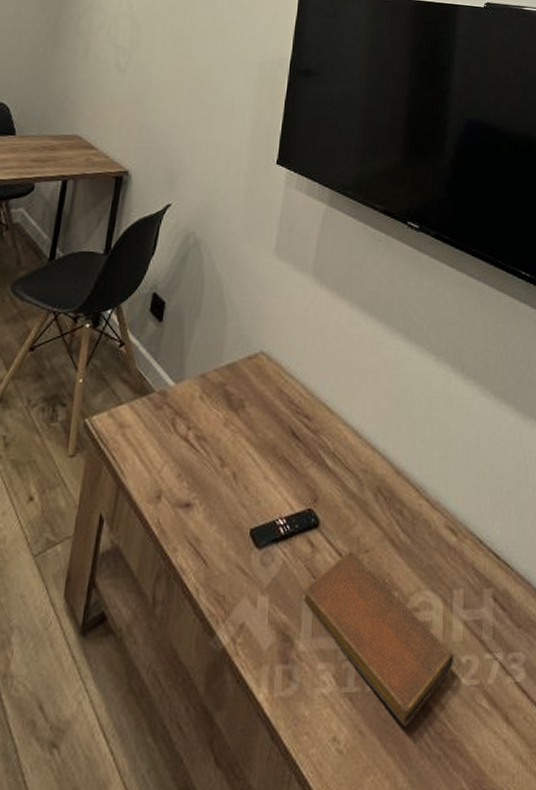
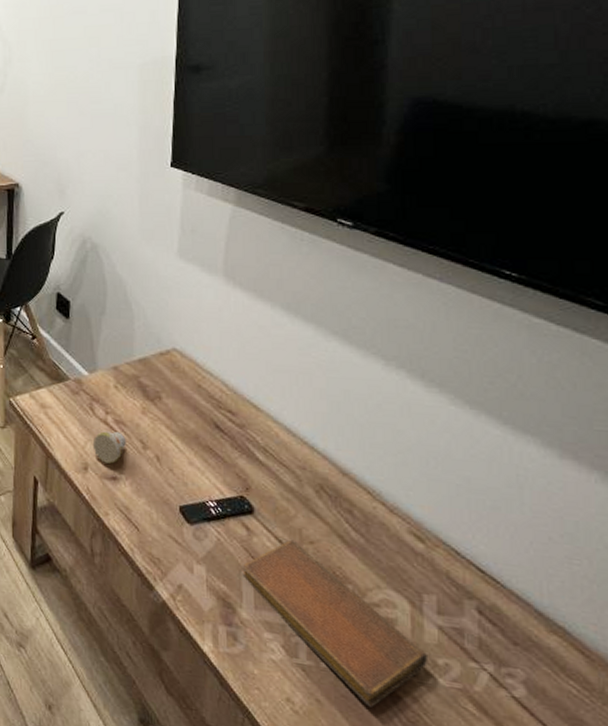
mug: none [169,450,205,488] -> present [92,431,126,464]

